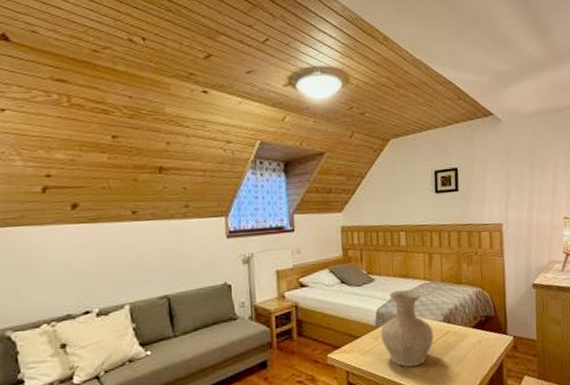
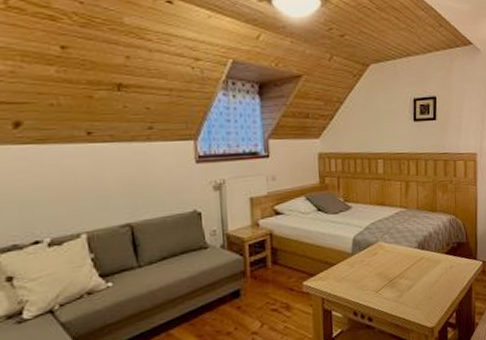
vase: present [381,290,434,367] -> none [357,217,408,293]

